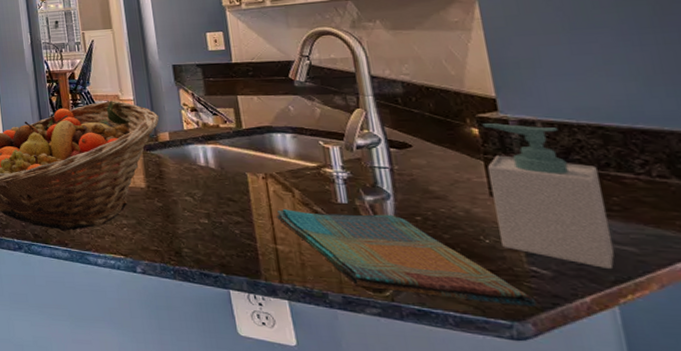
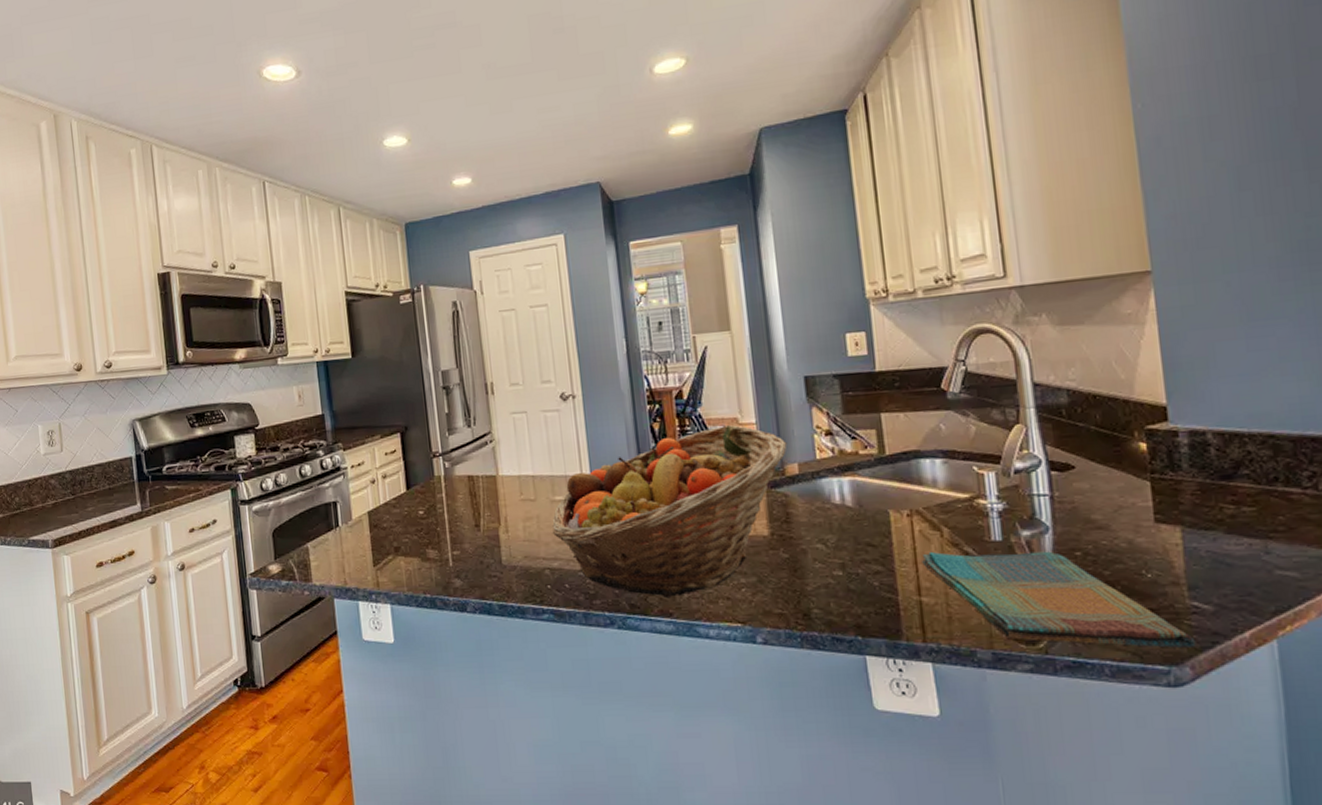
soap bottle: present [482,123,615,268] -> none [1151,435,1277,598]

